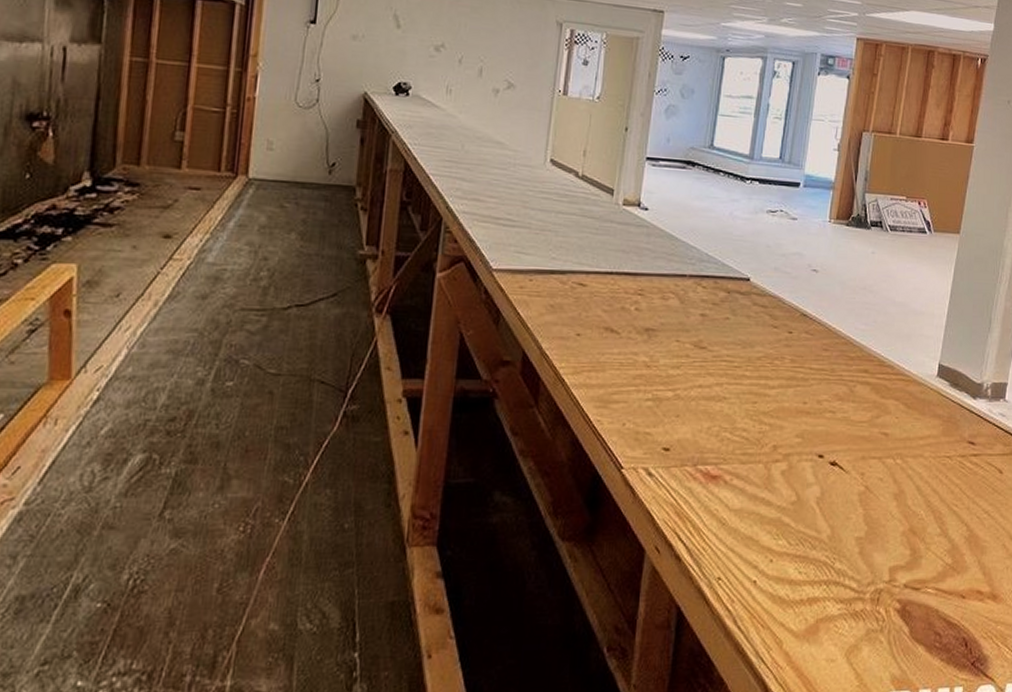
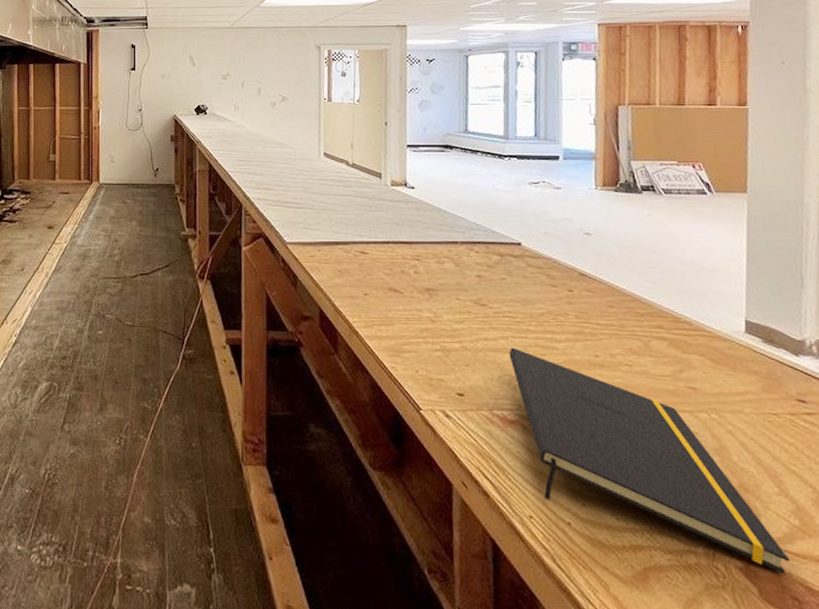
notepad: none [721,395,939,612] -> present [509,347,790,575]

